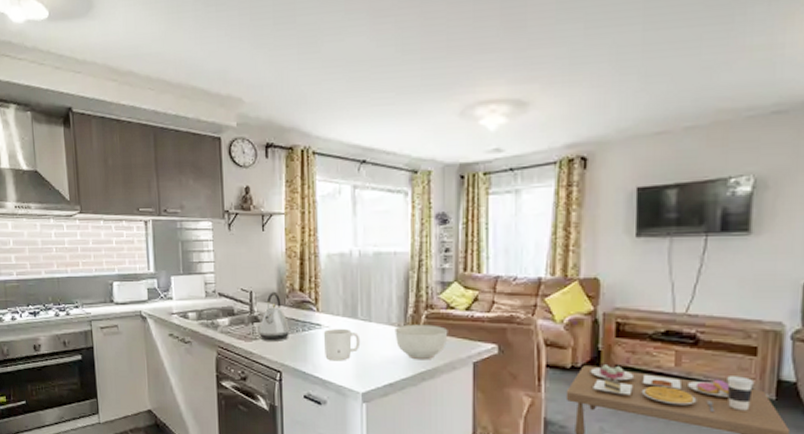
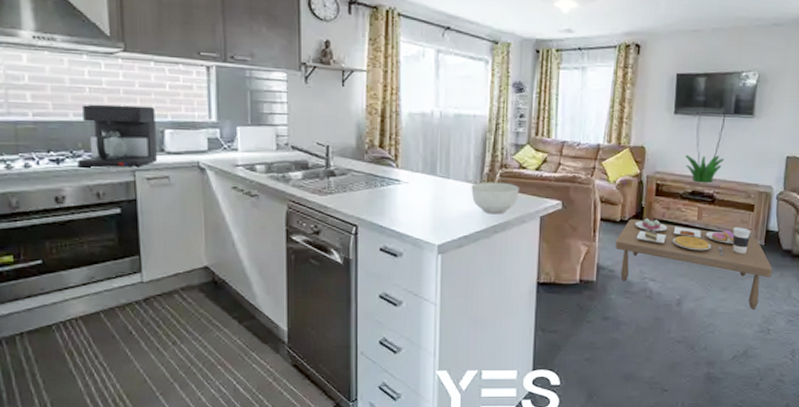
coffee maker: none [49,261,108,319] -> present [78,104,157,168]
kettle: present [259,291,291,341] -> none [335,146,368,196]
mug: present [323,328,361,361] -> none [402,184,438,215]
plant: none [654,286,709,321] -> present [685,155,724,183]

